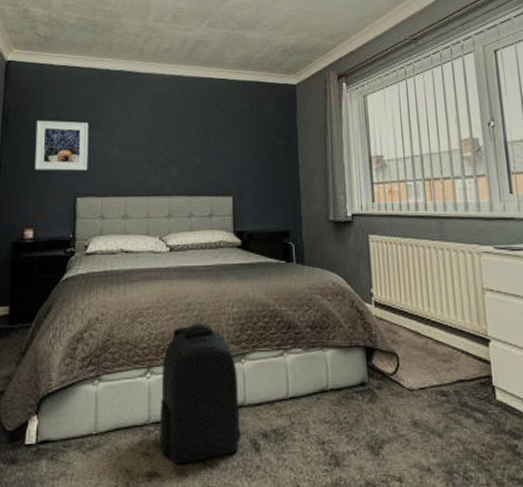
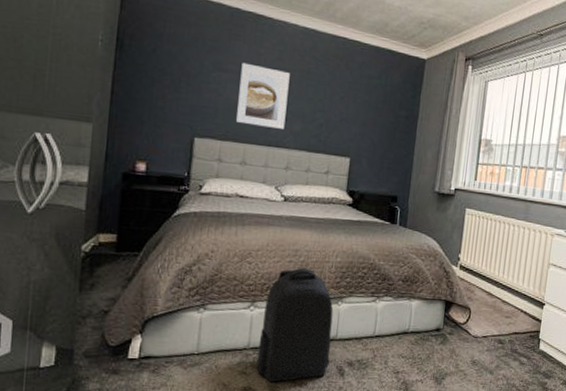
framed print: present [35,120,89,171] -> none [151,50,213,112]
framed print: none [115,118,162,178] -> present [236,62,290,129]

